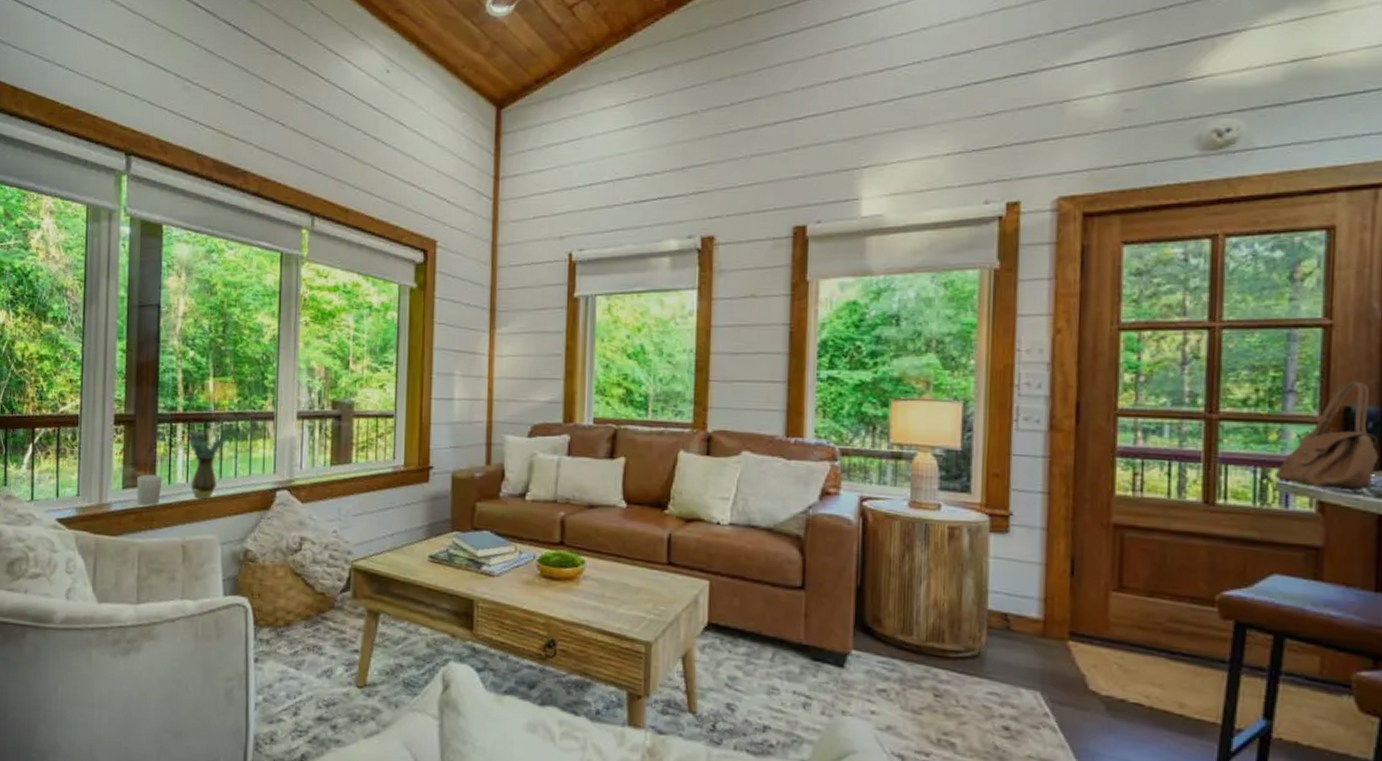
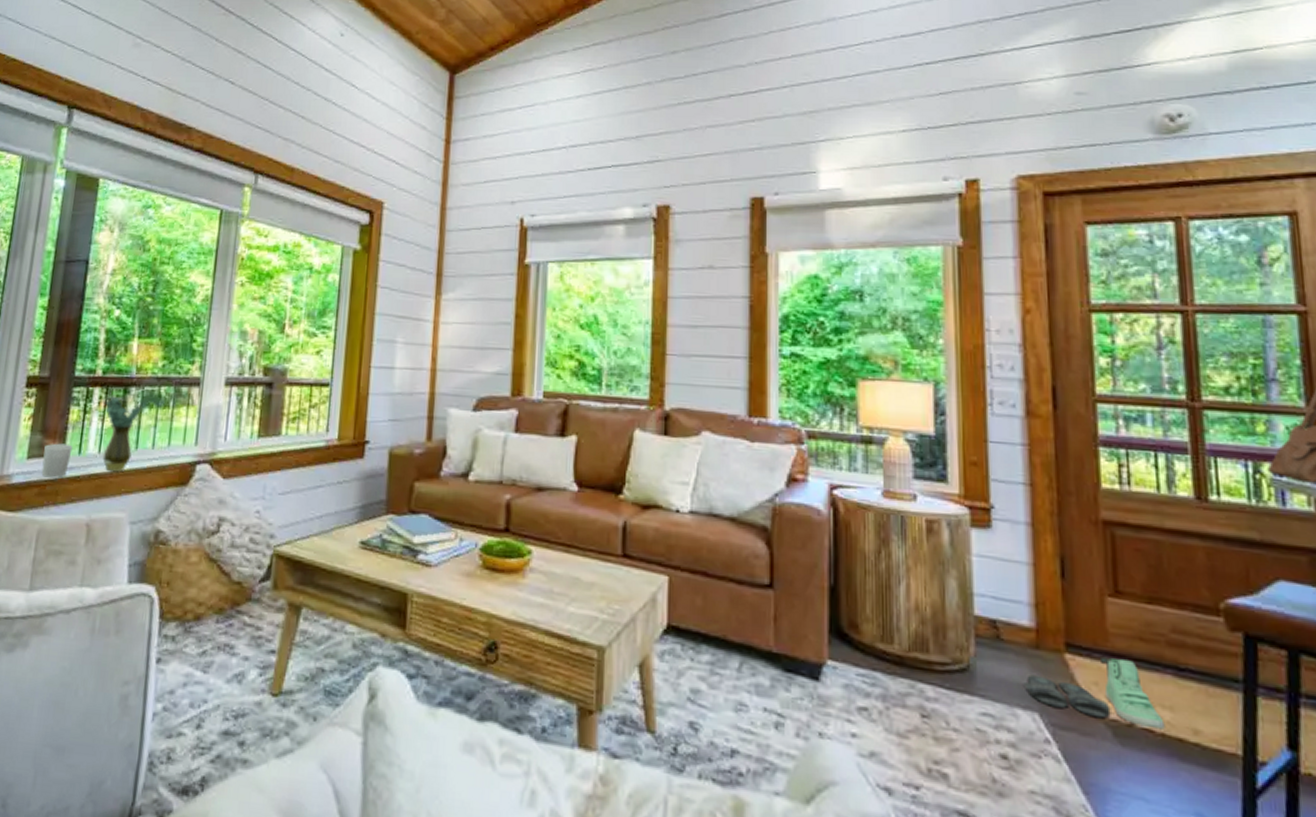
slippers: none [1028,659,1106,696] -> present [1023,674,1111,719]
sneaker: none [1099,643,1154,704] -> present [1099,656,1165,730]

